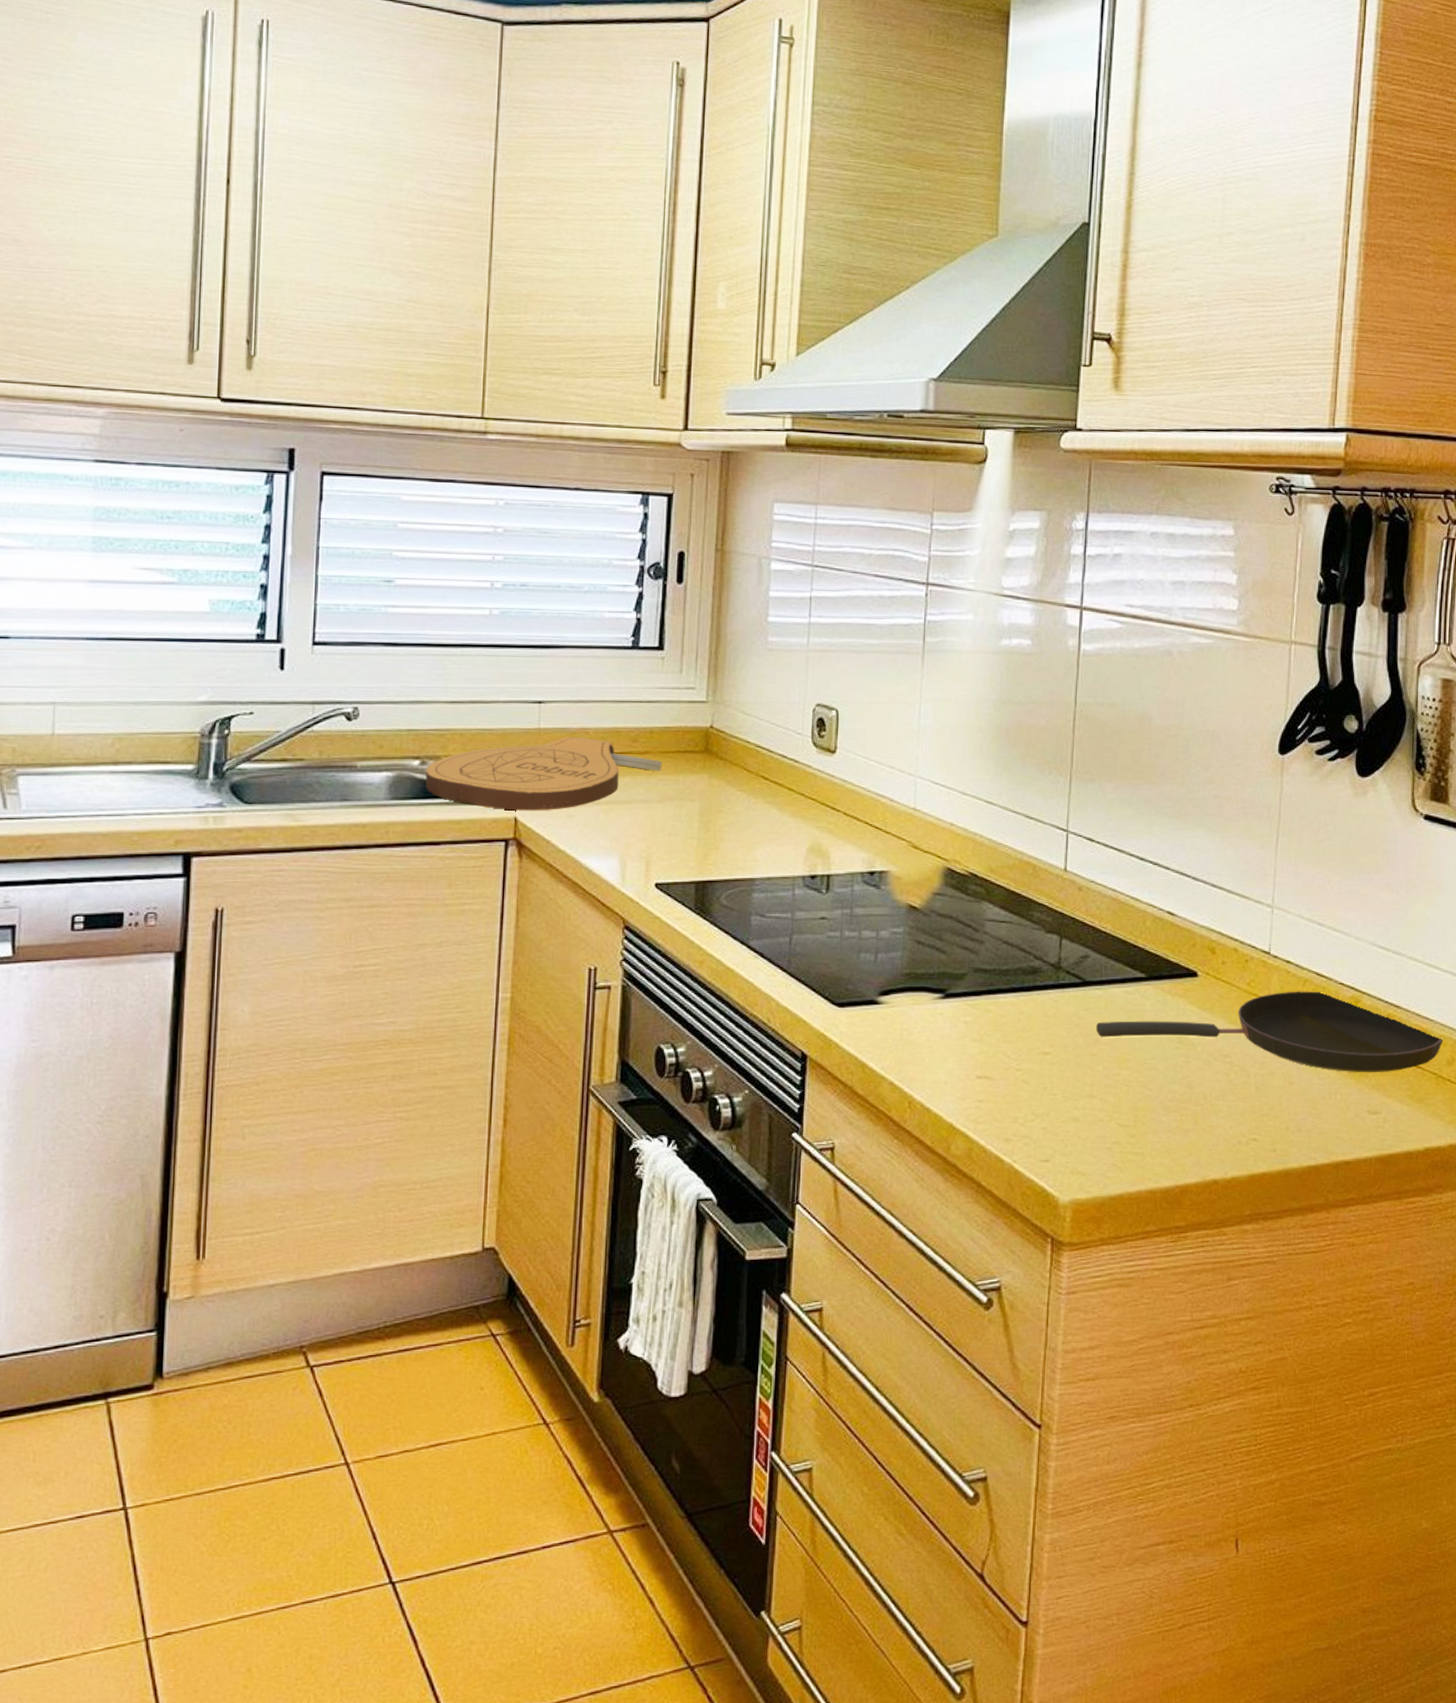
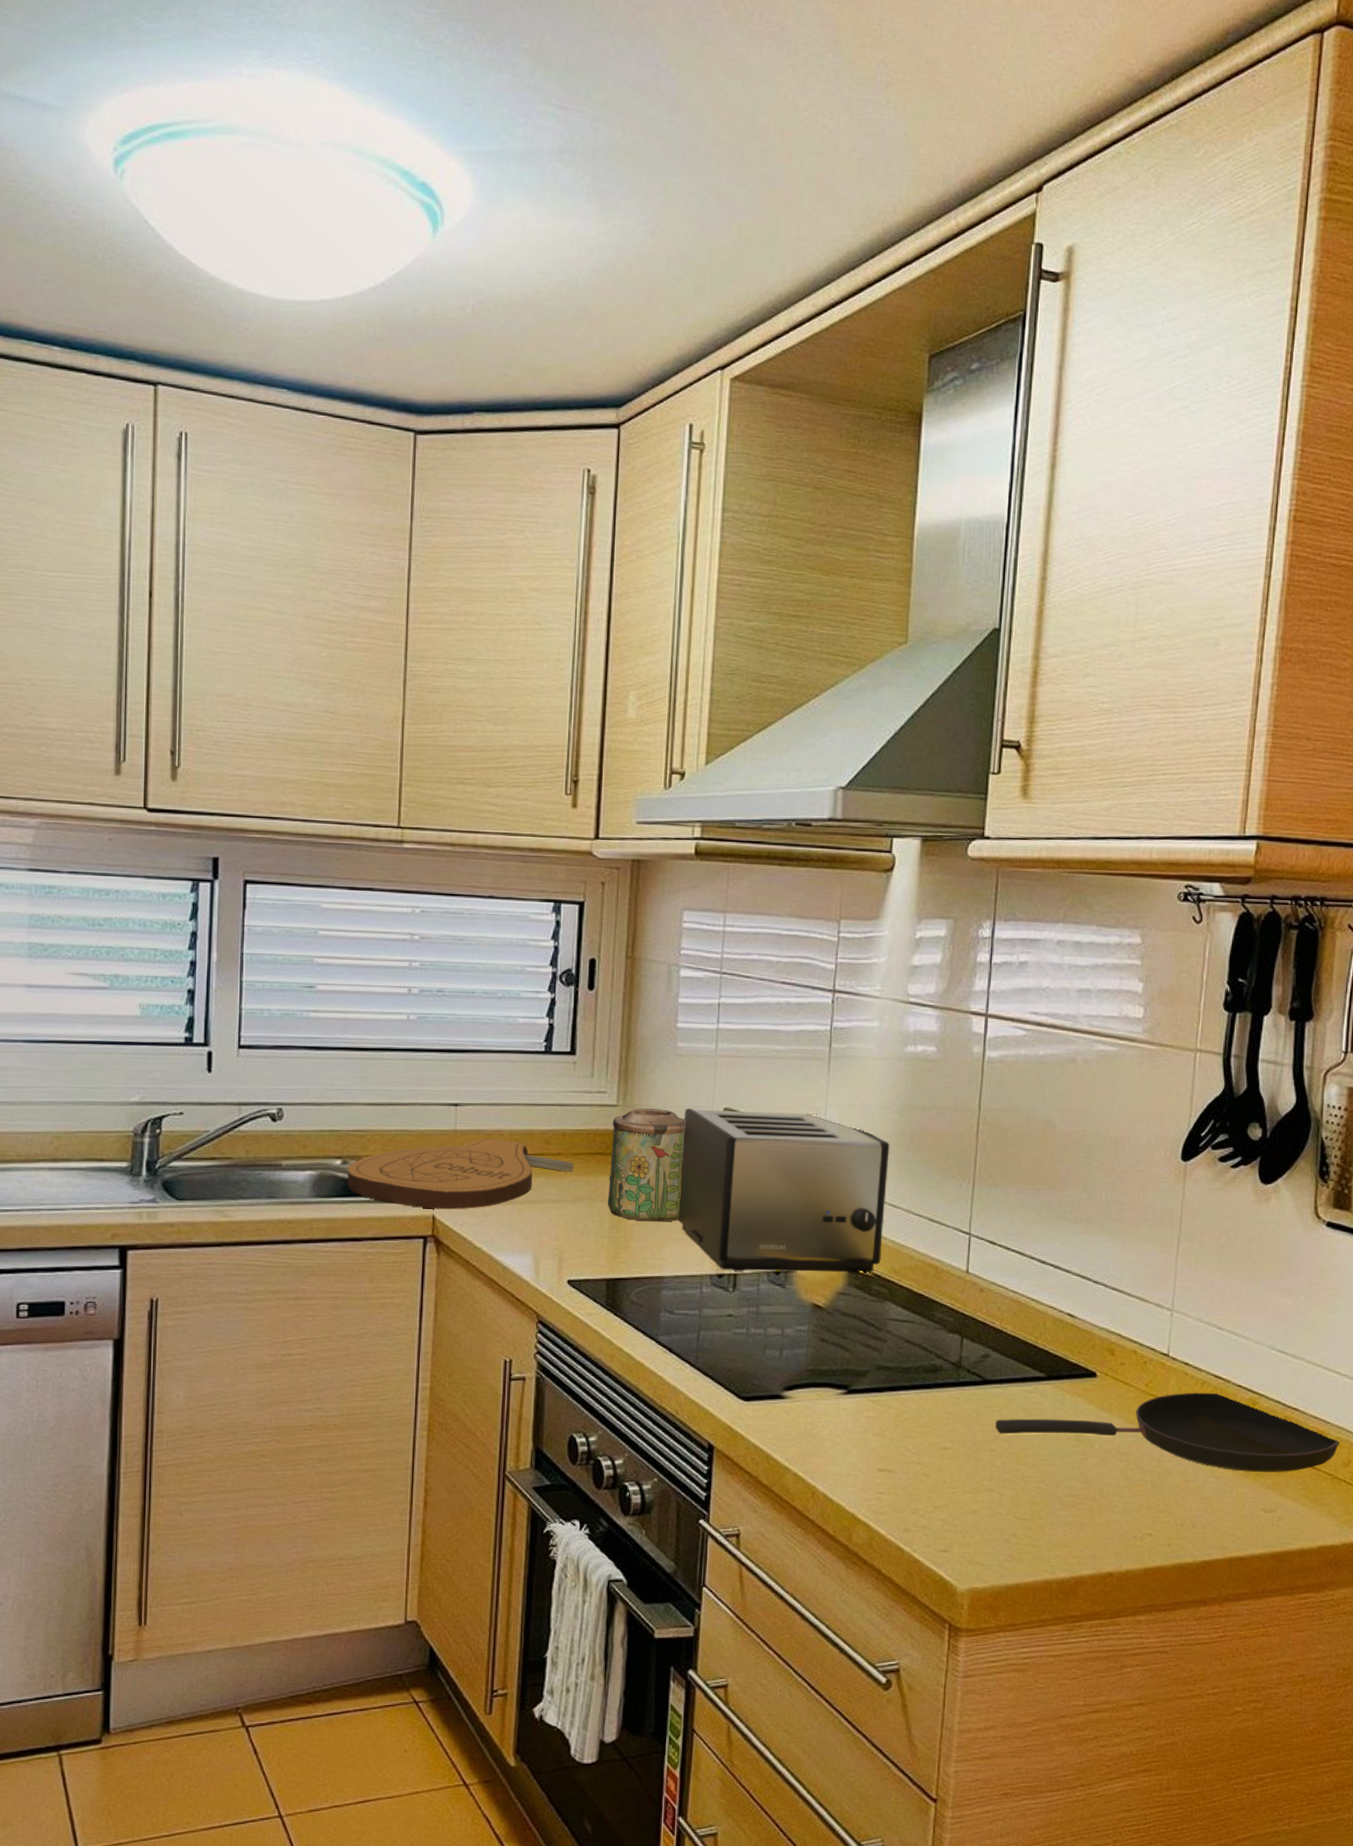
canister: none [696,705,776,822] -> present [607,1108,685,1222]
toaster: none [768,705,985,872] -> present [677,1109,890,1273]

